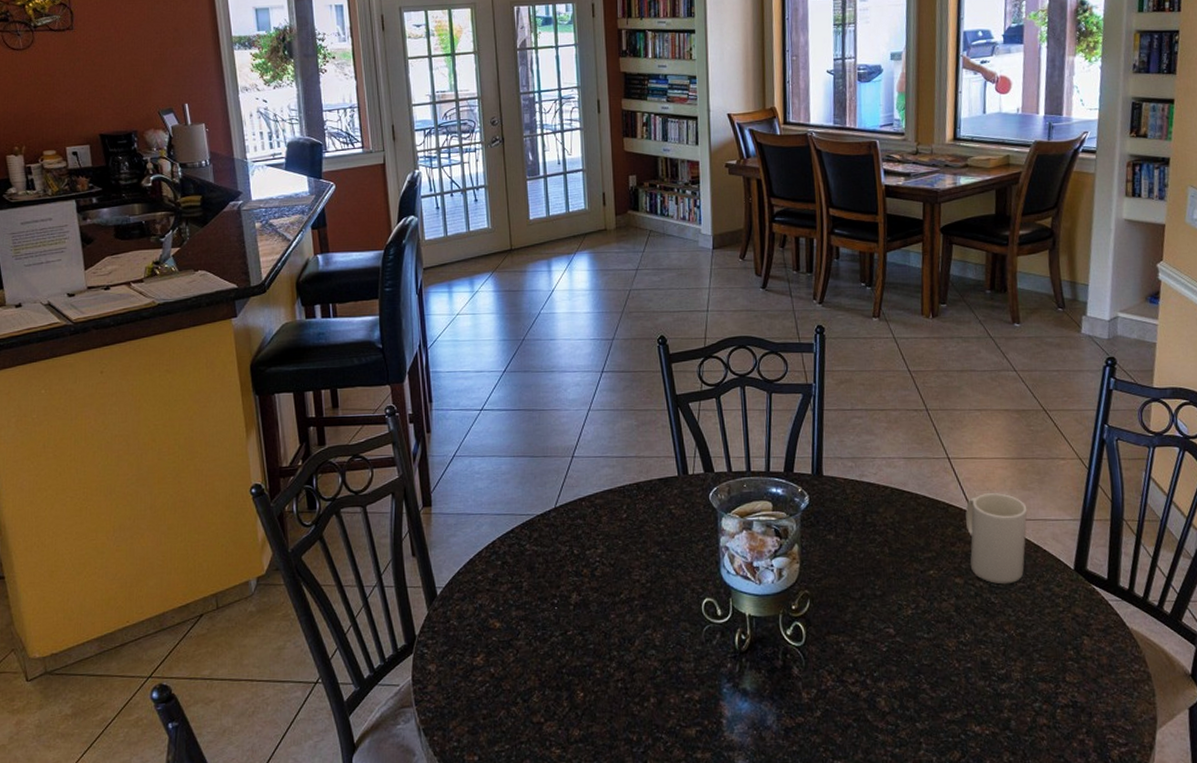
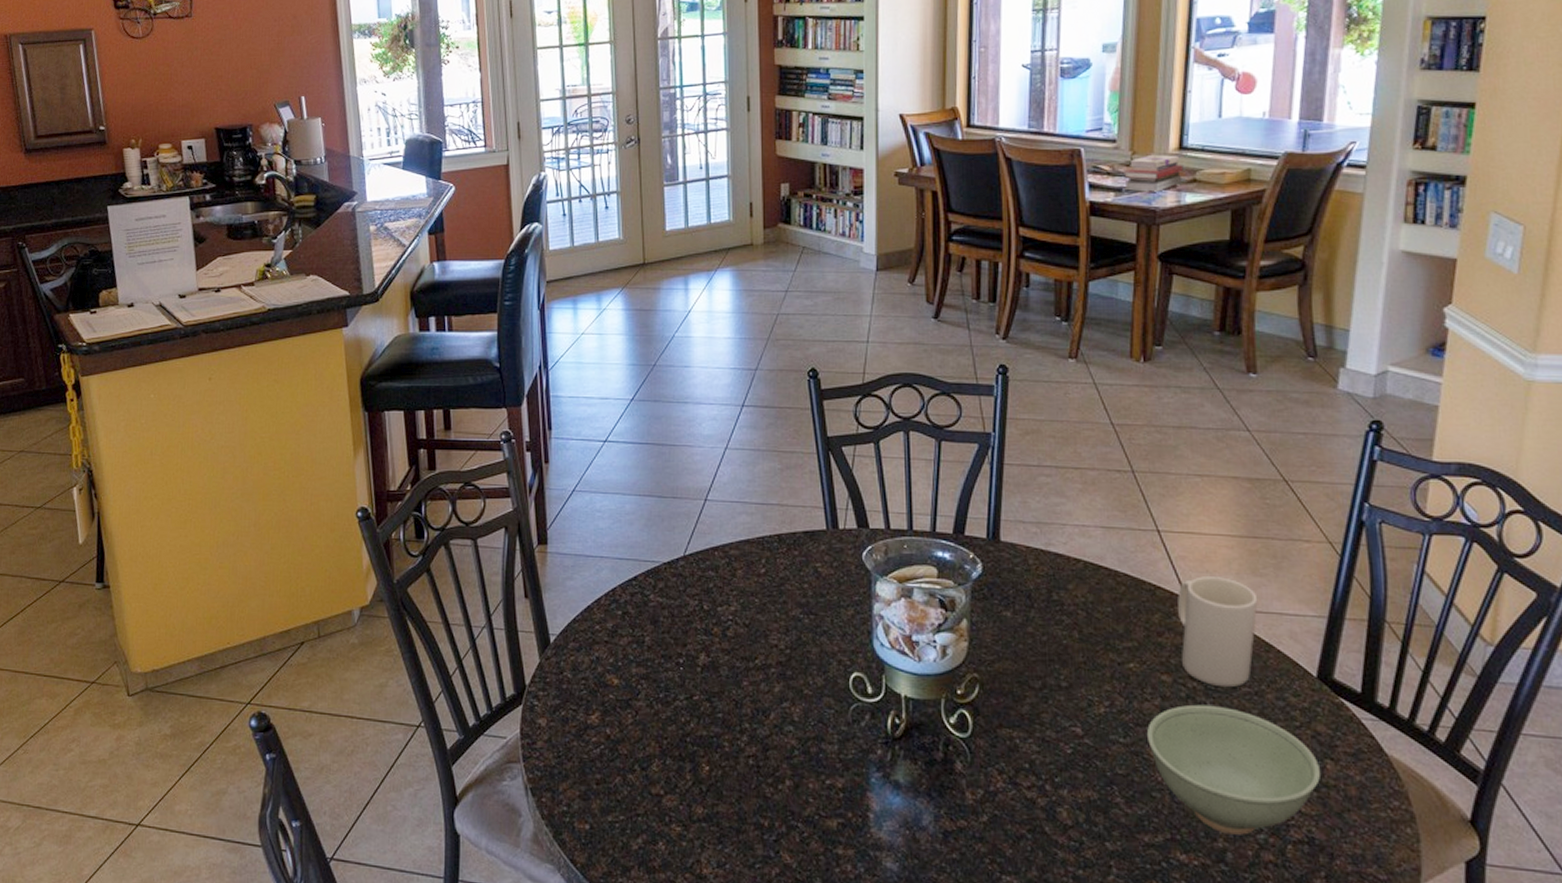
books: none [911,144,958,177] -> present [1123,154,1184,194]
bowl: none [945,600,1081,706] -> present [1146,704,1322,835]

